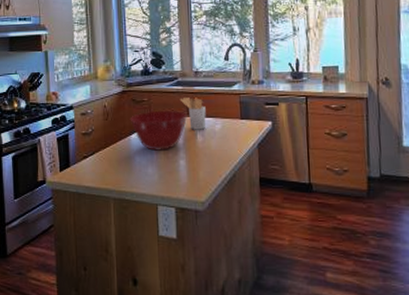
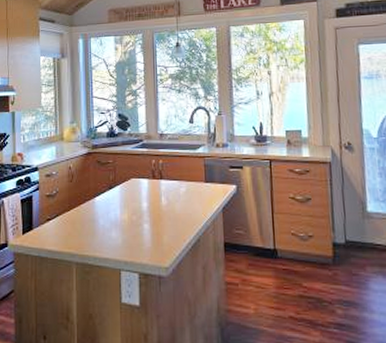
mixing bowl: present [130,110,188,152] -> none [94,172,153,215]
utensil holder: present [179,97,206,130] -> none [144,160,171,193]

